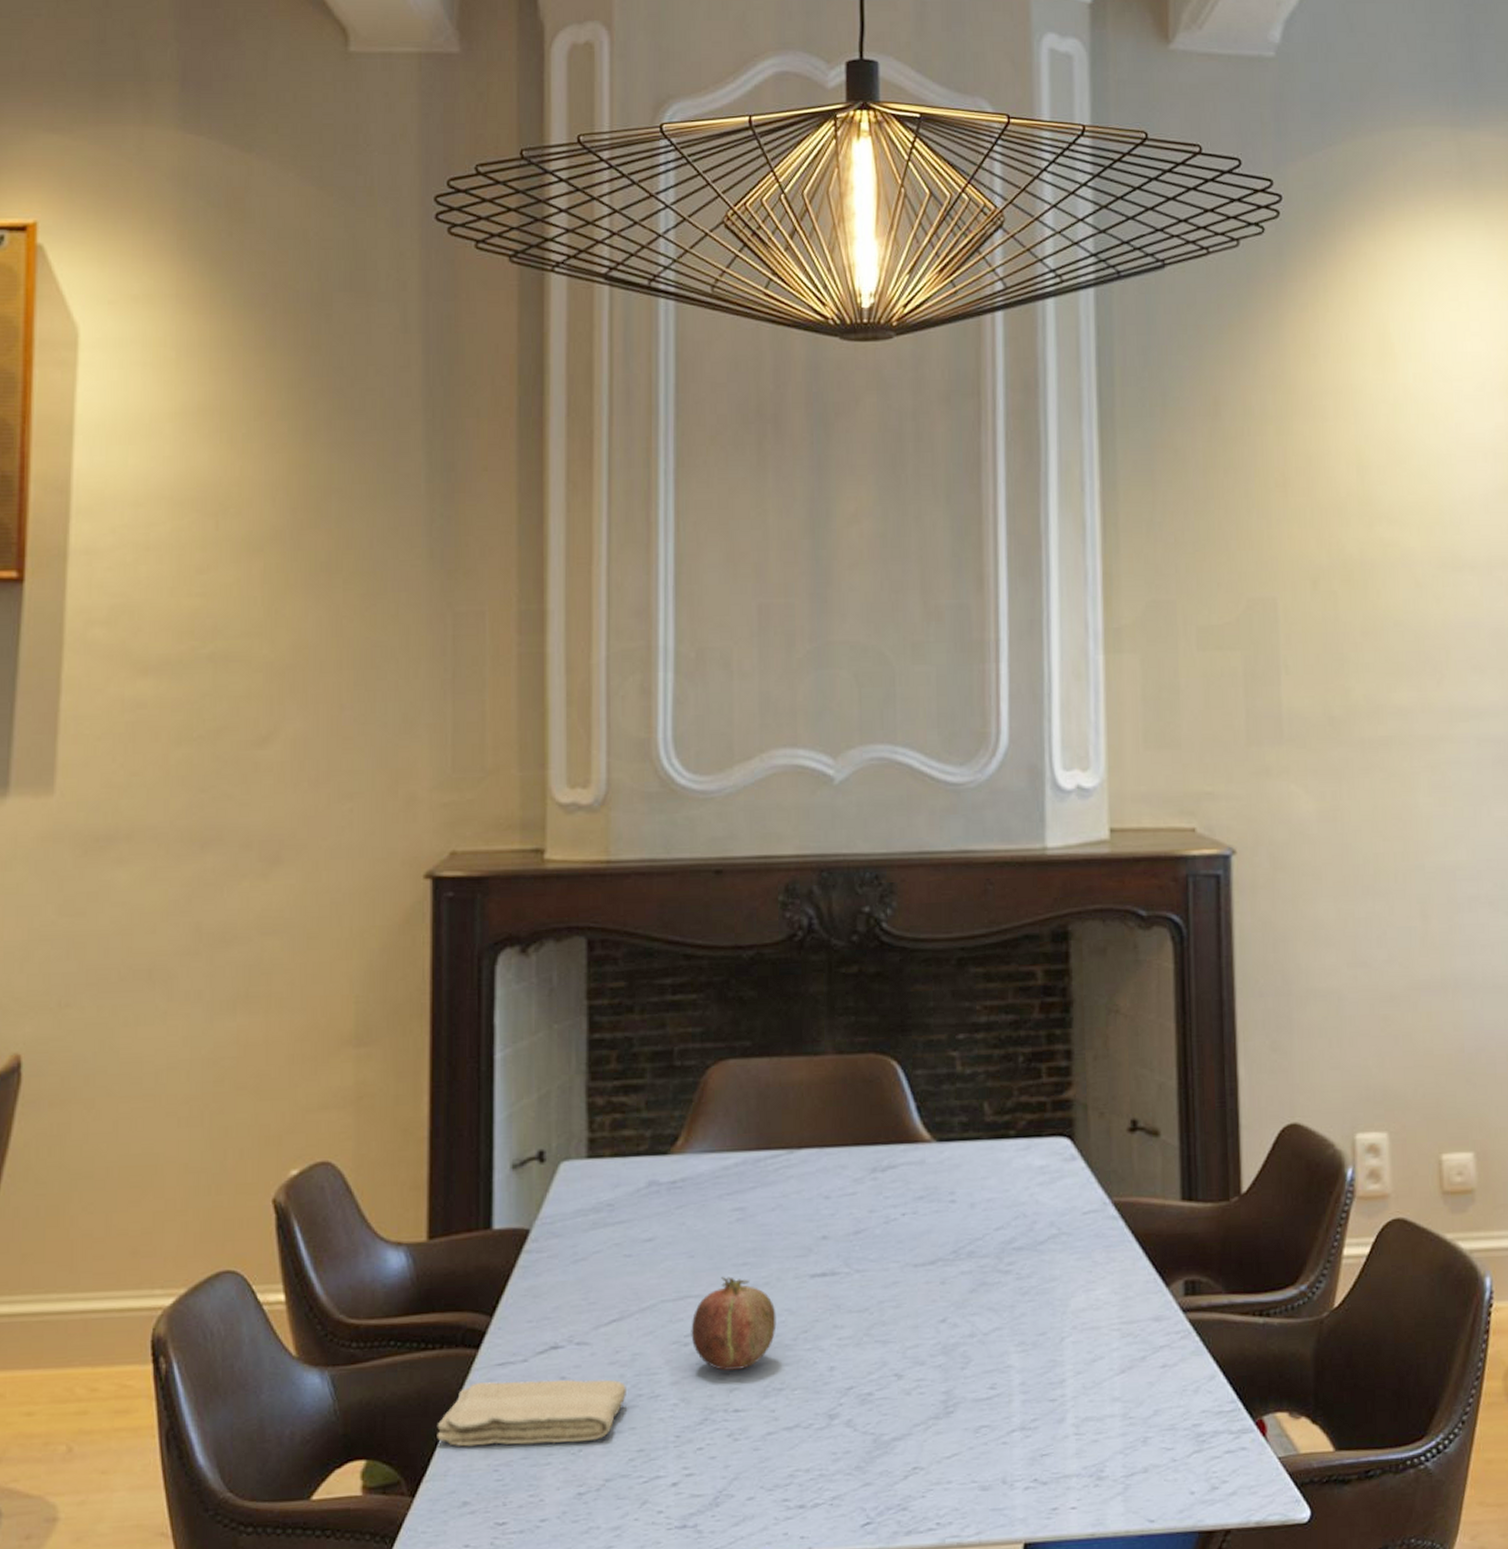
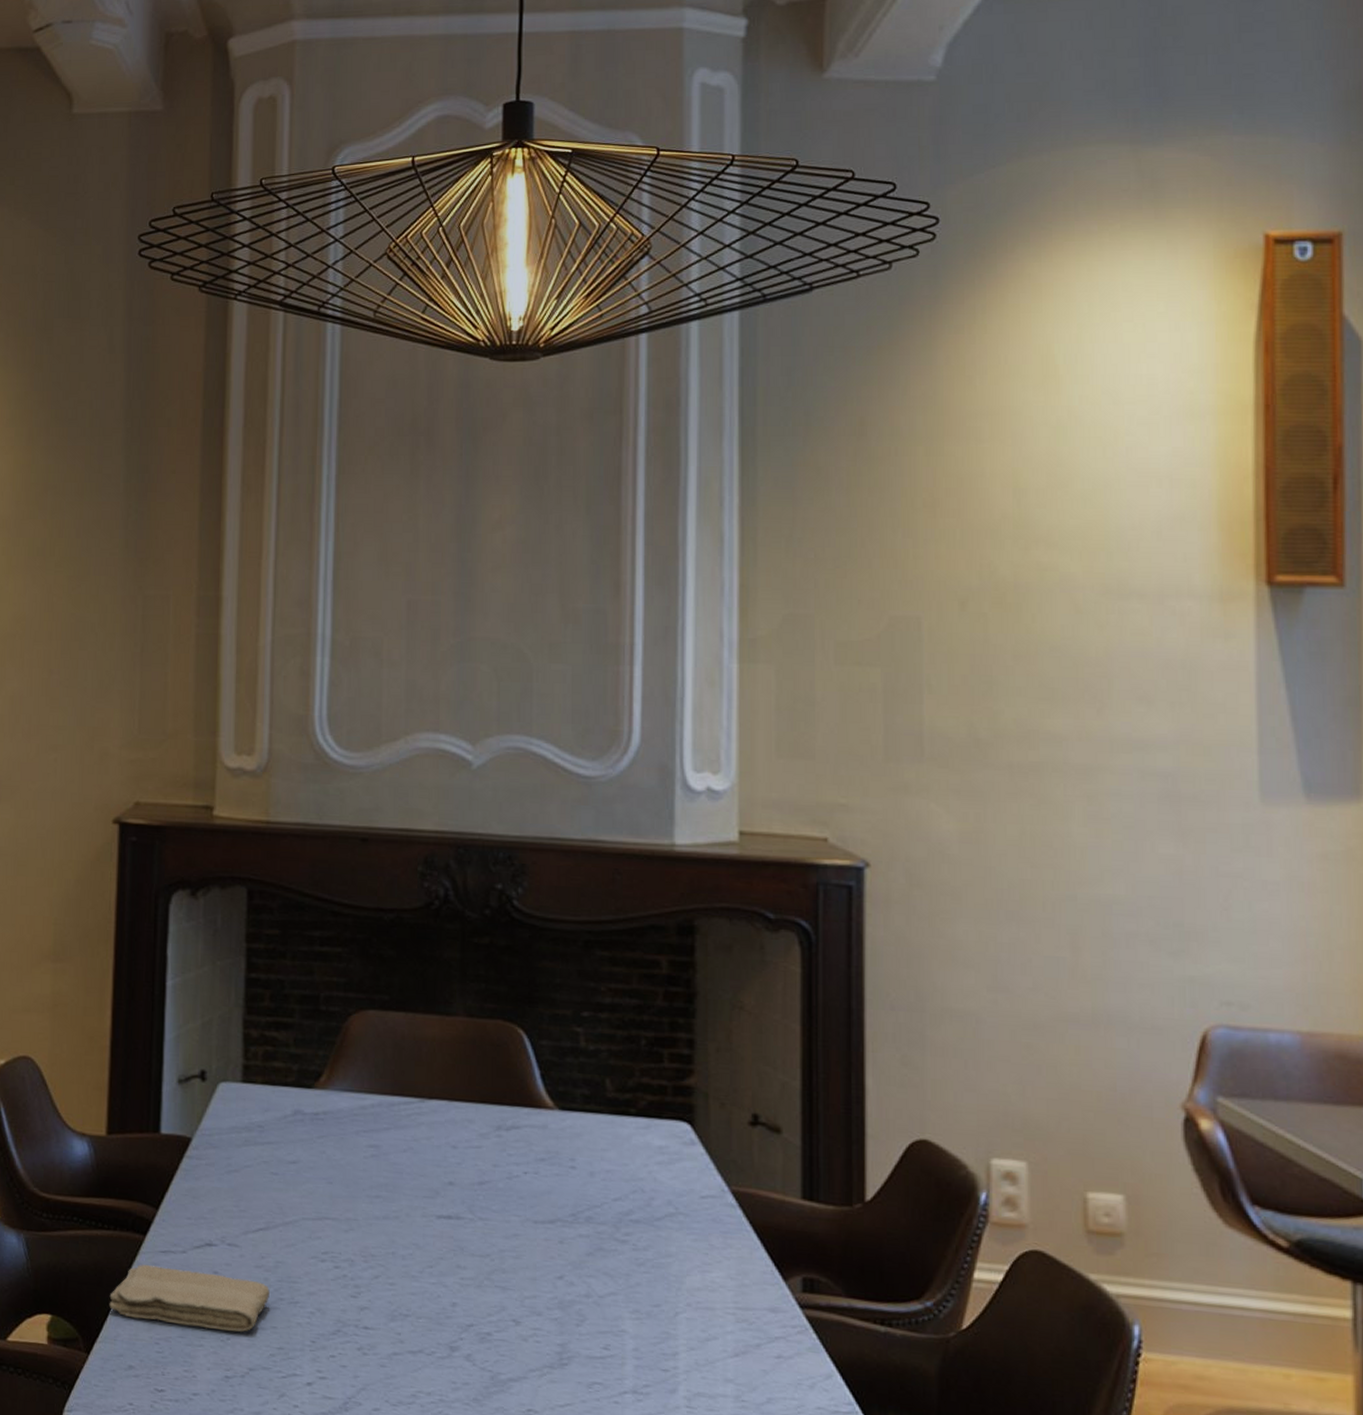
fruit: present [691,1277,777,1371] -> none [328,1205,405,1292]

